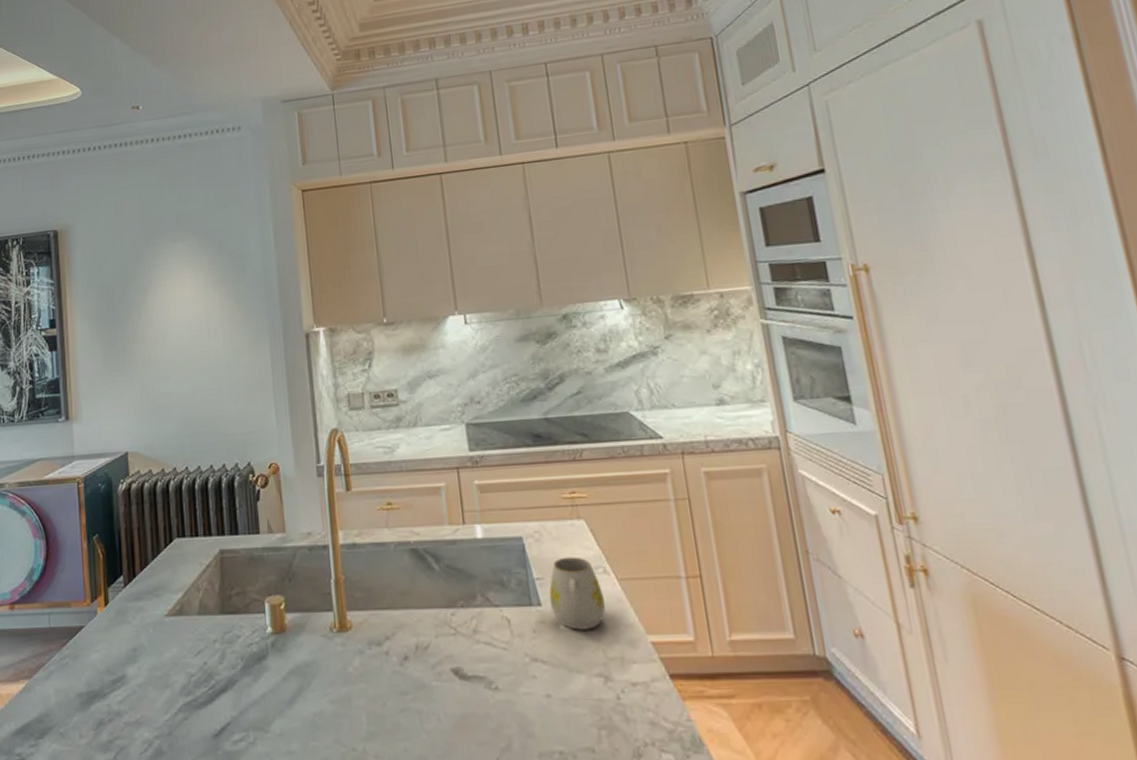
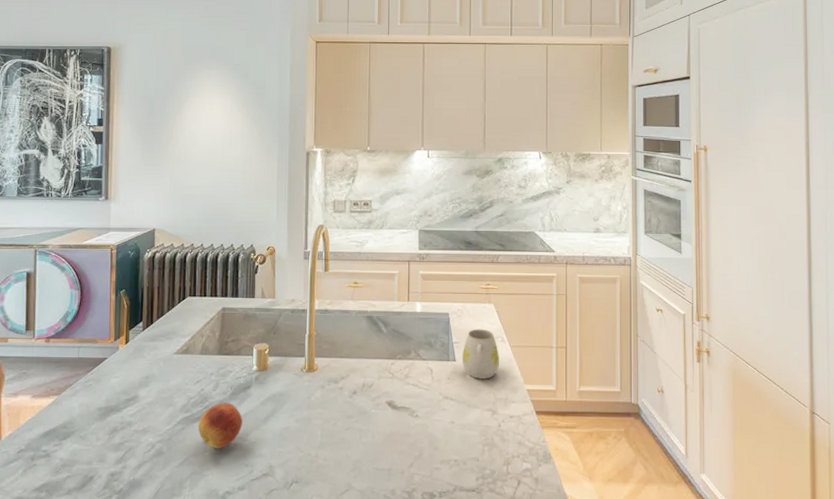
fruit: none [204,680,262,745] -> present [197,403,243,449]

